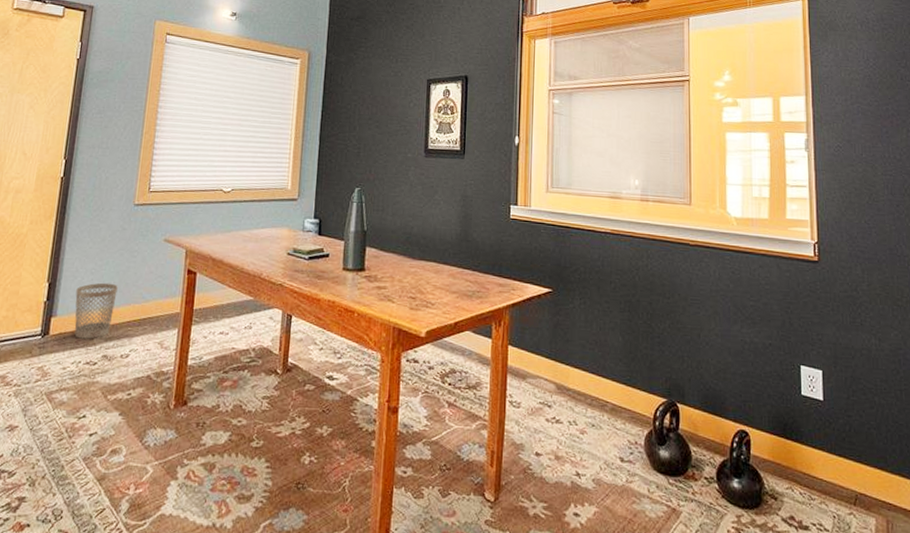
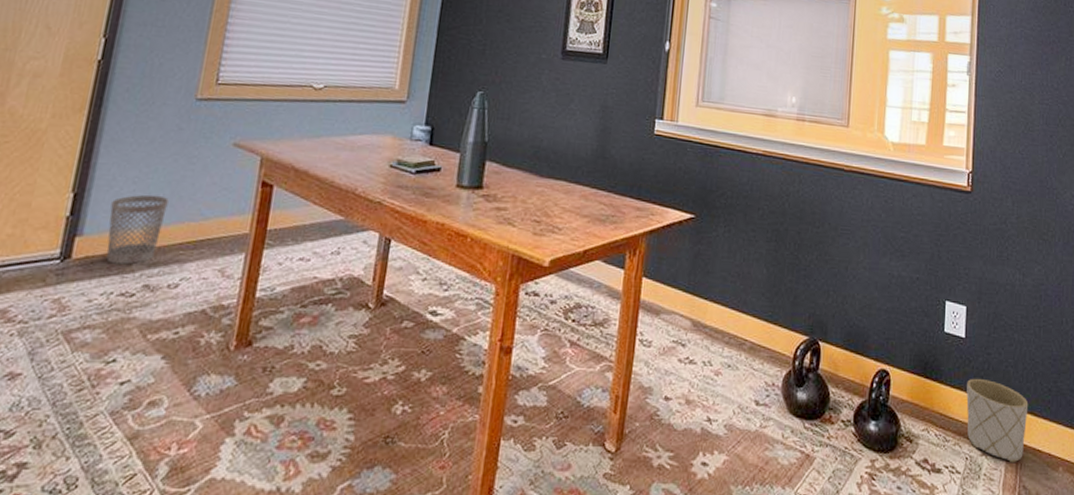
planter: none [829,439,896,523] -> present [966,378,1029,463]

